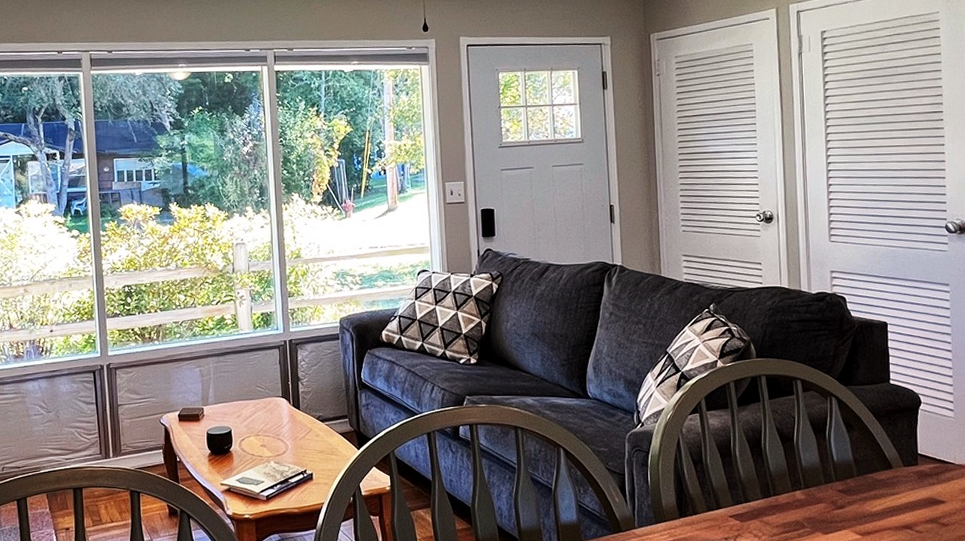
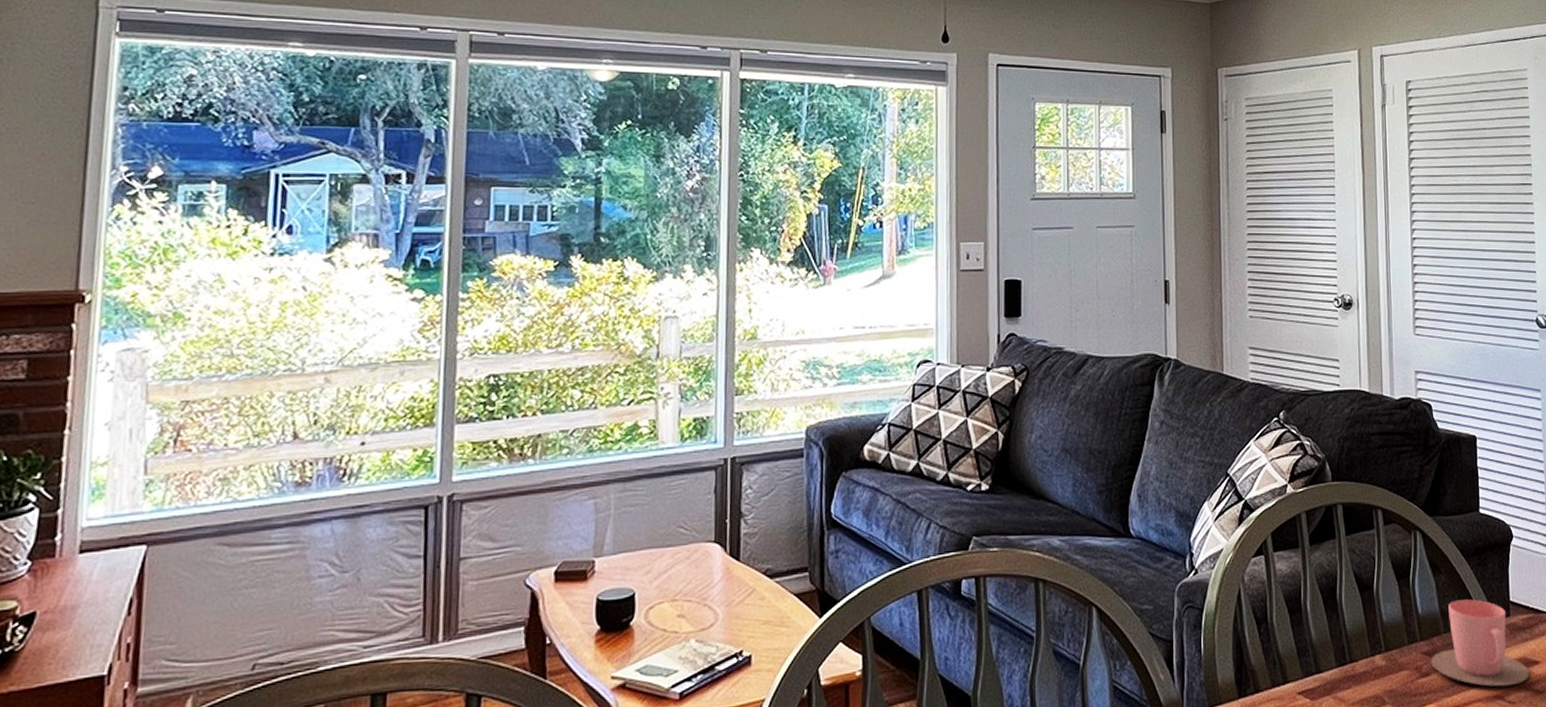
cup: none [845,451,936,519] -> present [1431,599,1530,687]

